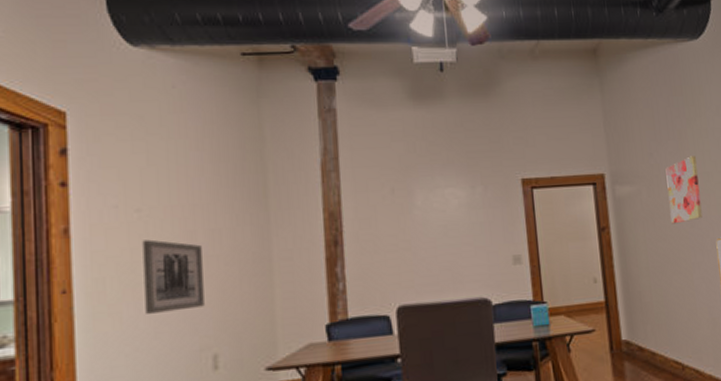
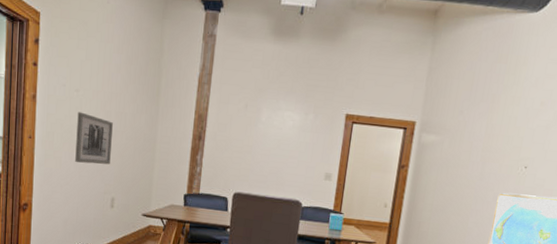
wall art: present [665,156,703,224] -> none [463,119,502,175]

